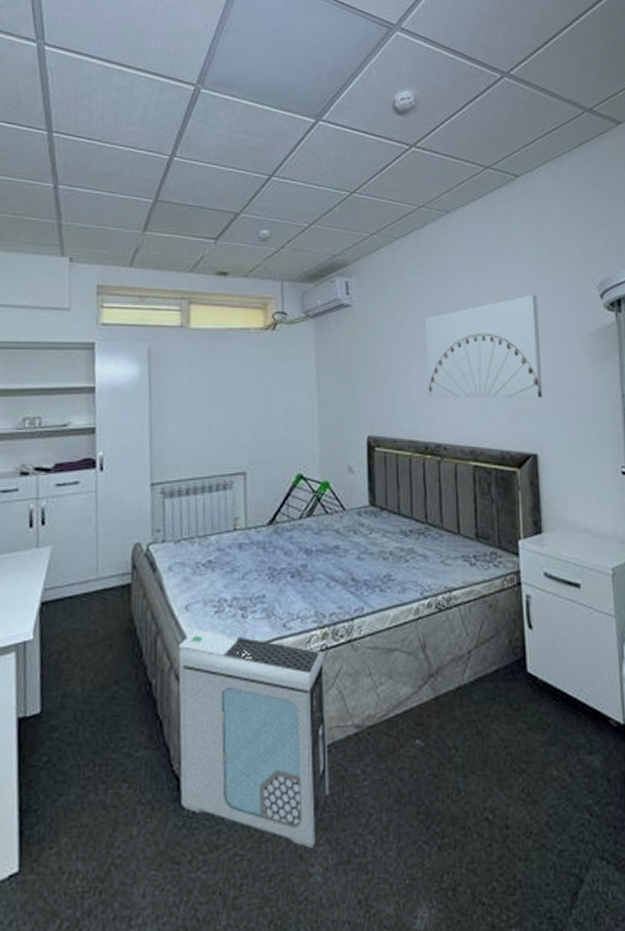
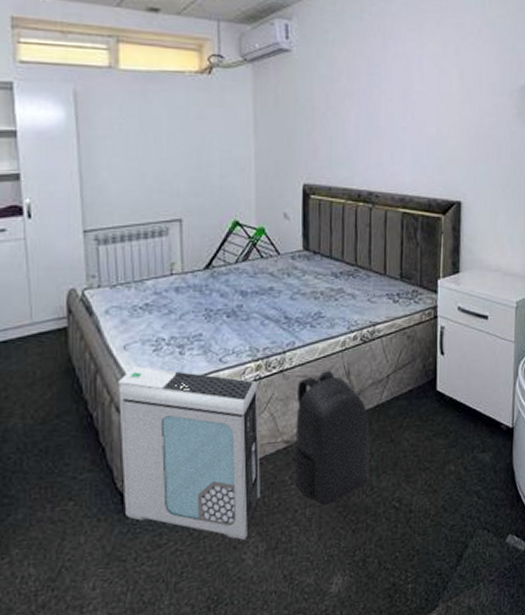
backpack: none [366,643,454,810] -> present [293,370,370,505]
wall art: present [425,295,543,399] -> none [363,46,474,149]

